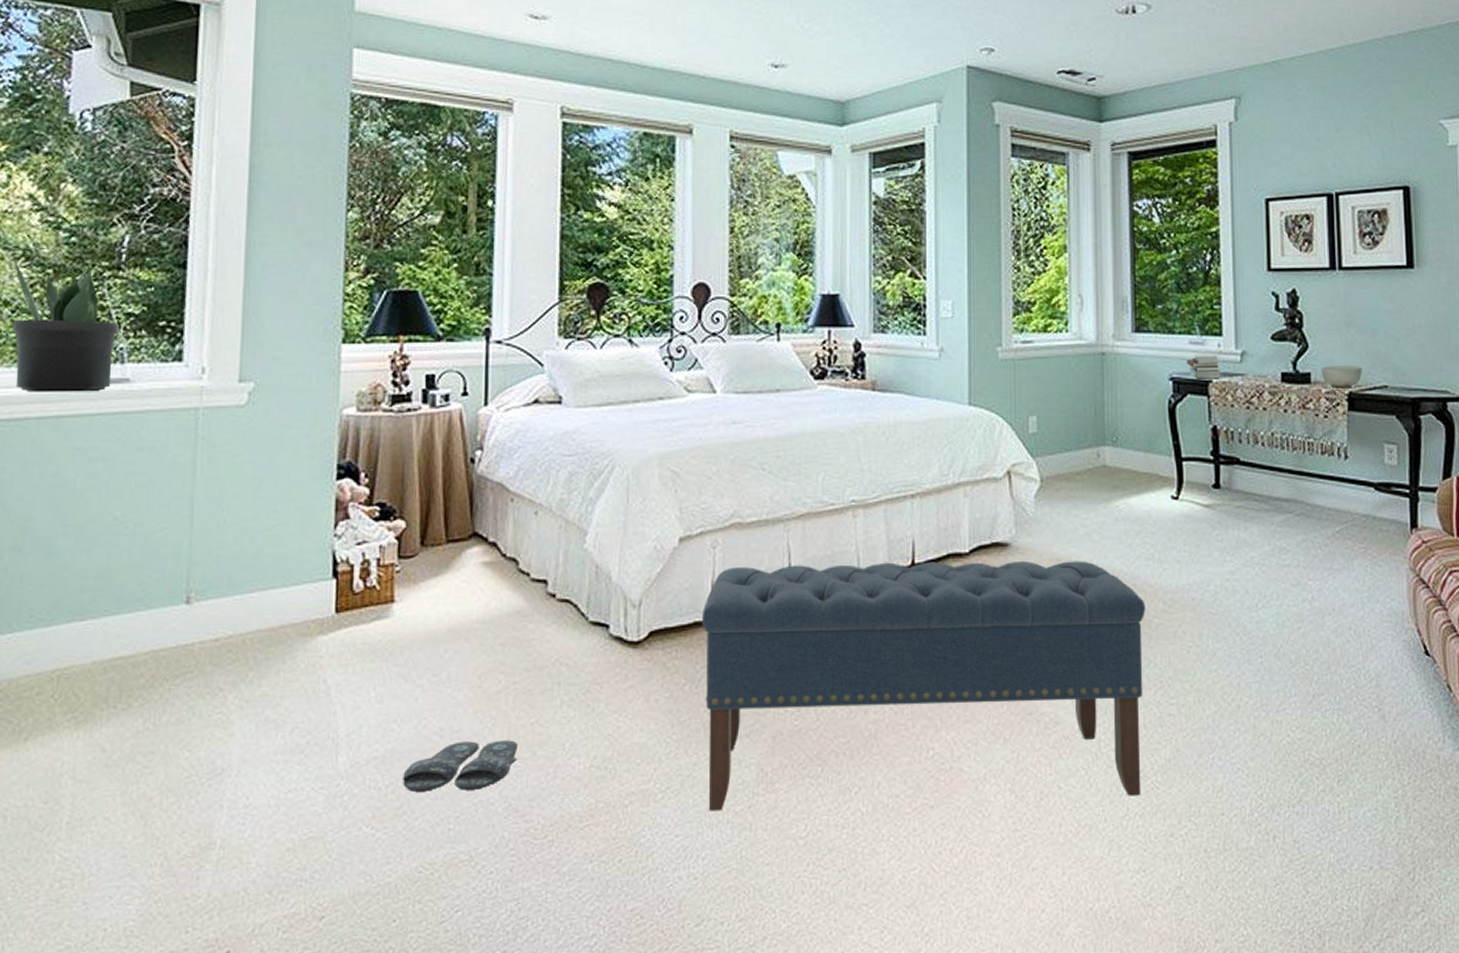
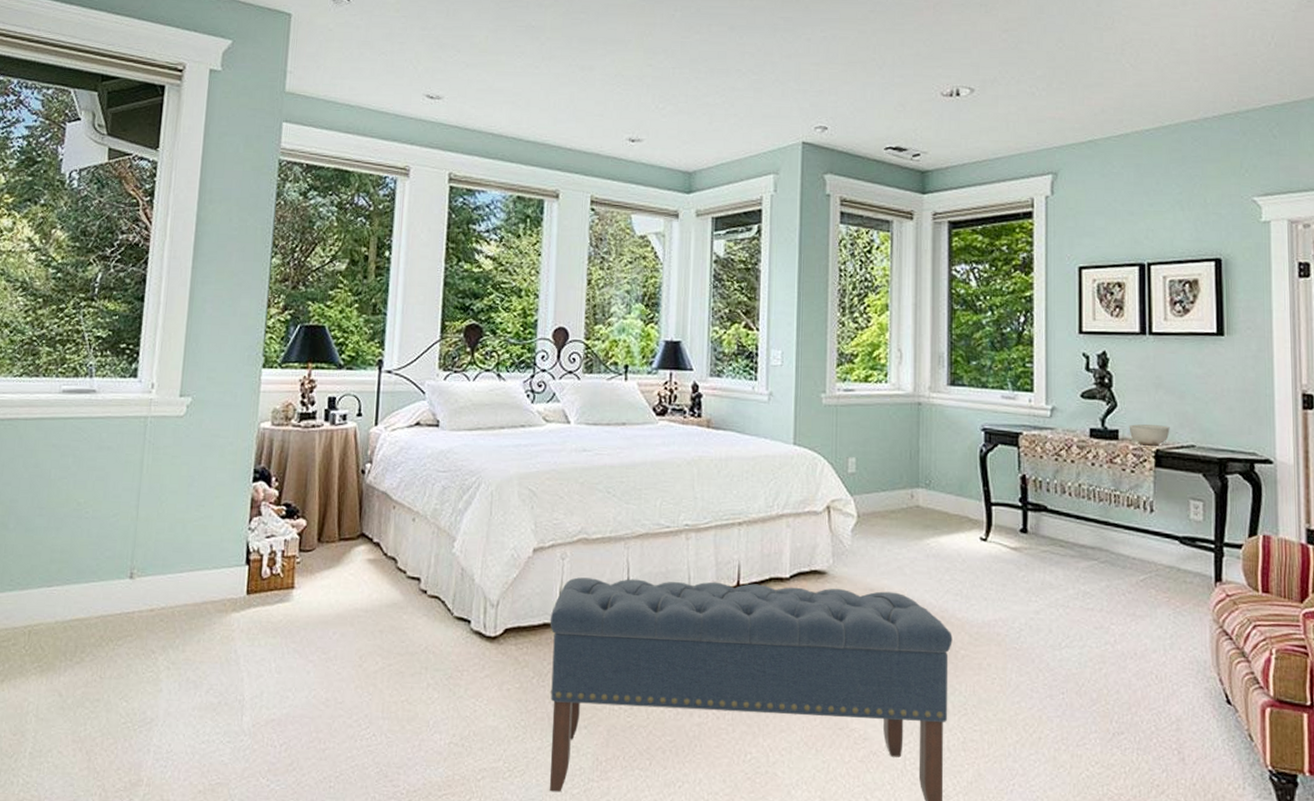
planter: present [12,259,119,392] -> none [10,290,90,400]
slippers: present [403,740,518,792] -> none [294,712,390,755]
books: present [1187,353,1221,379] -> none [999,407,1031,432]

